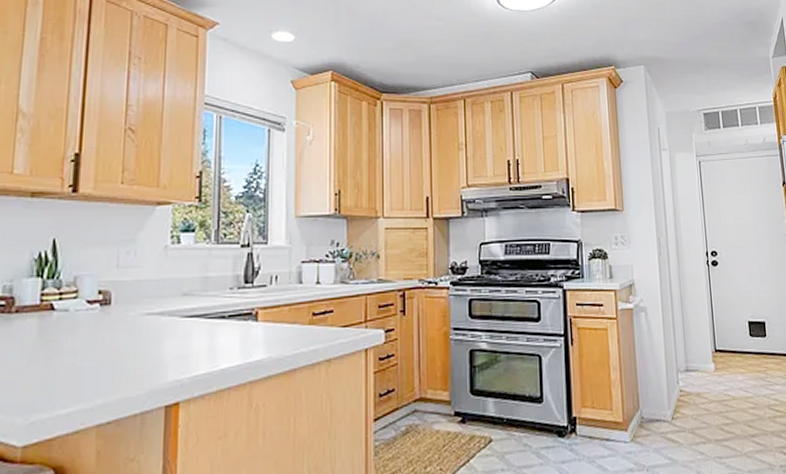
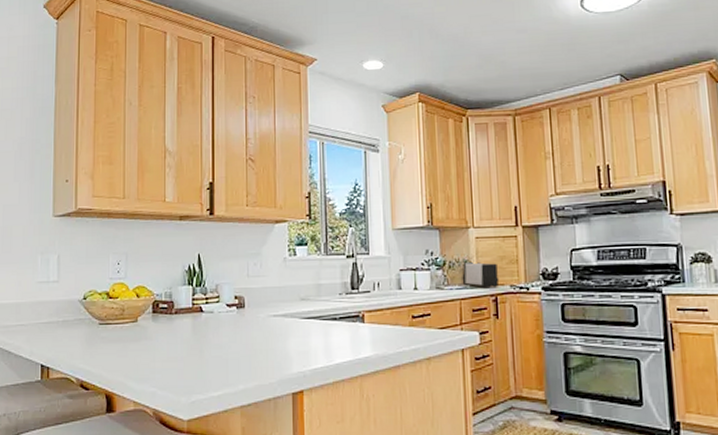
toaster: none [369,255,408,283] -> present [462,262,500,289]

